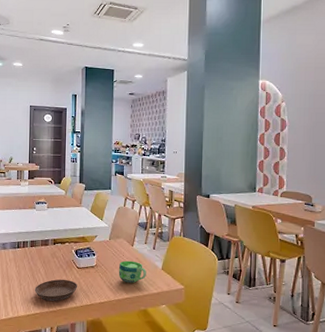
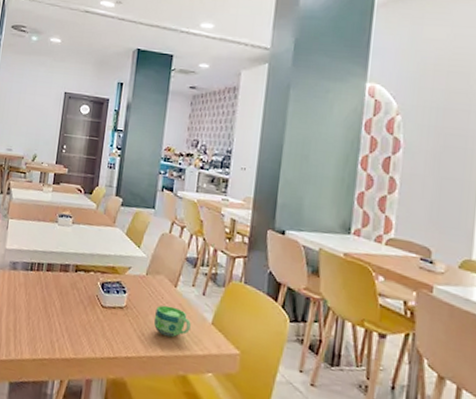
saucer: present [35,279,78,301] -> none [45,317,101,347]

